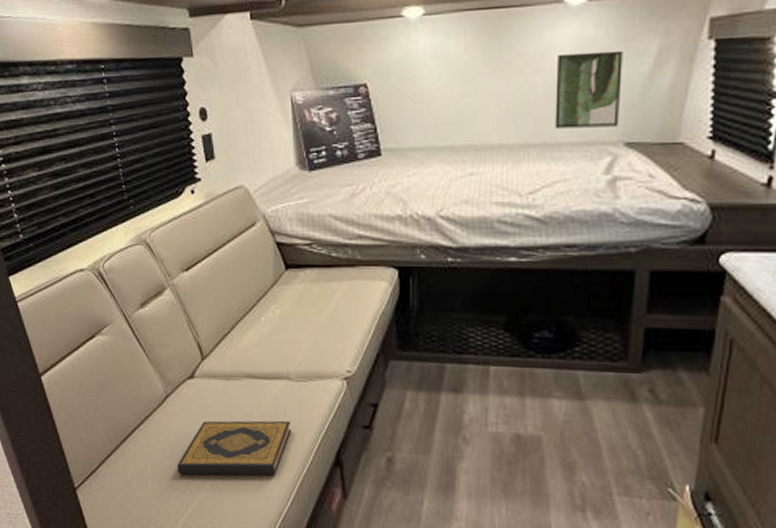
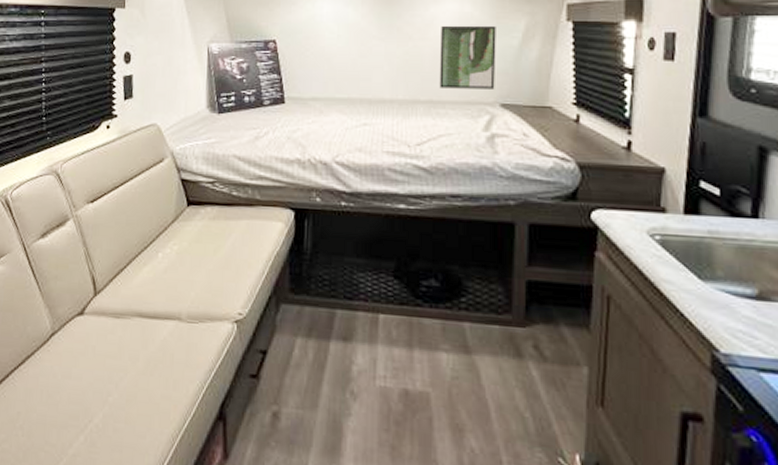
hardback book: present [176,420,292,476] -> none [51,363,177,429]

